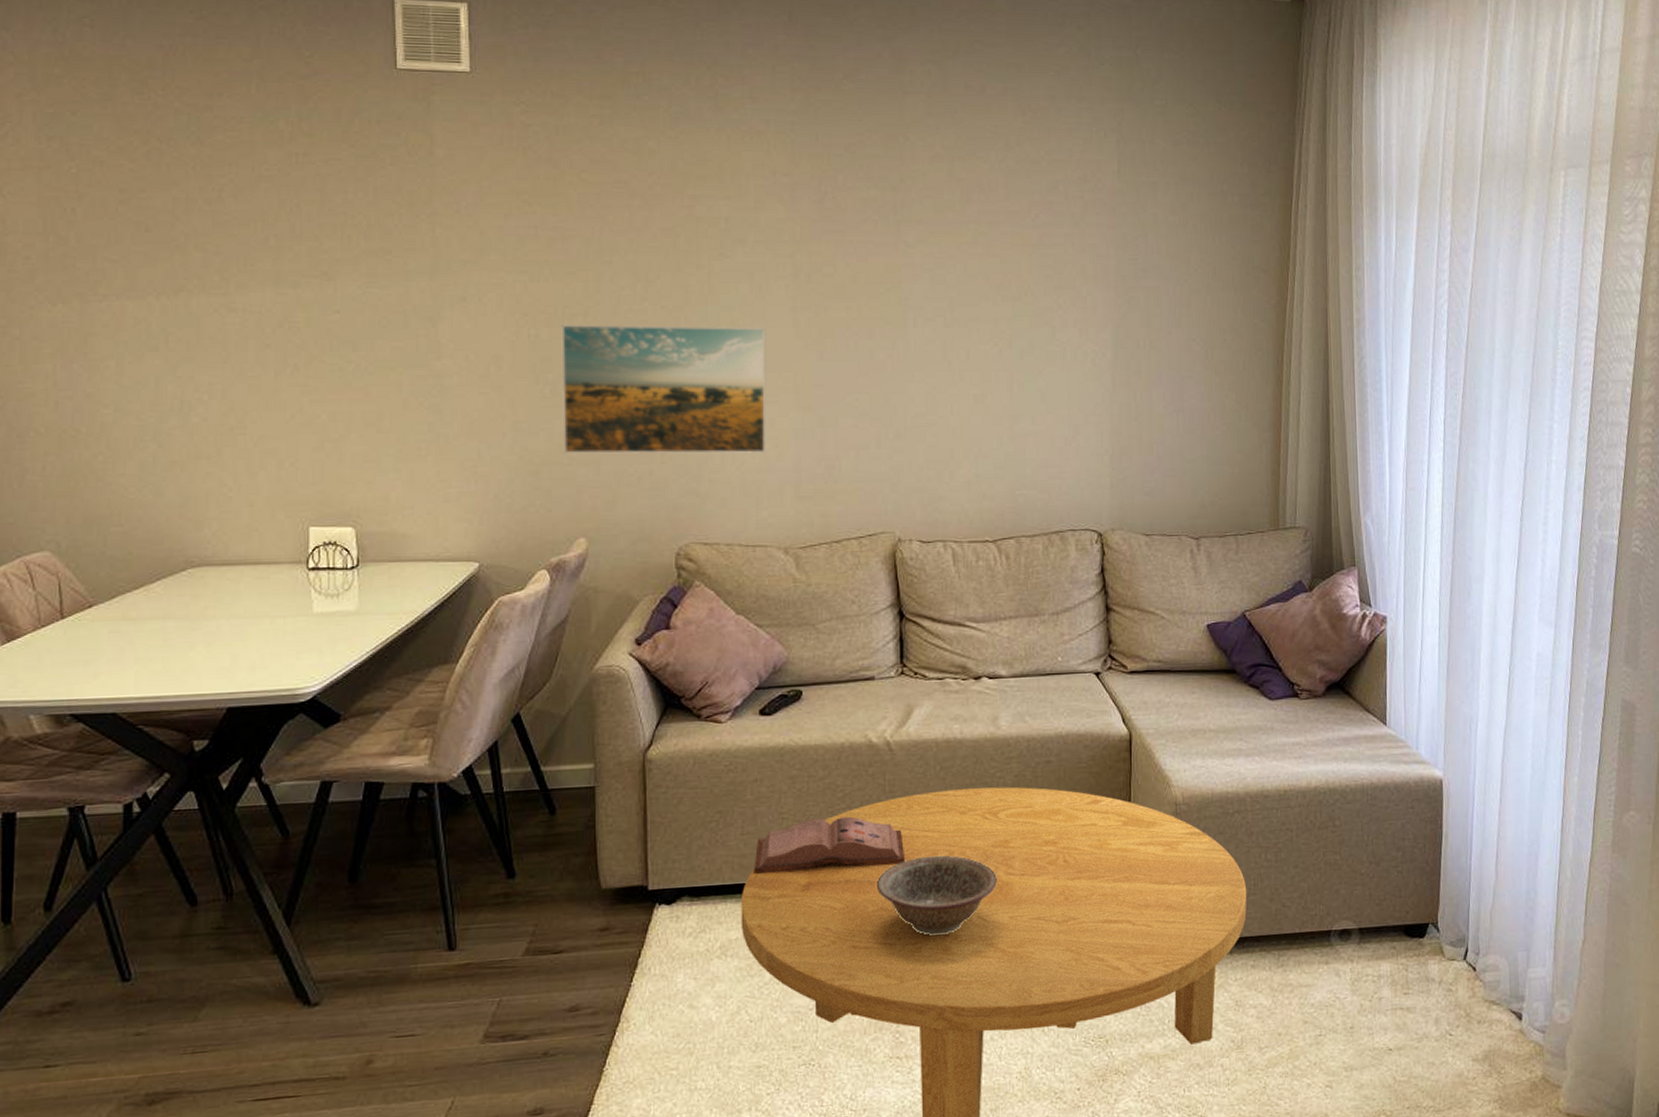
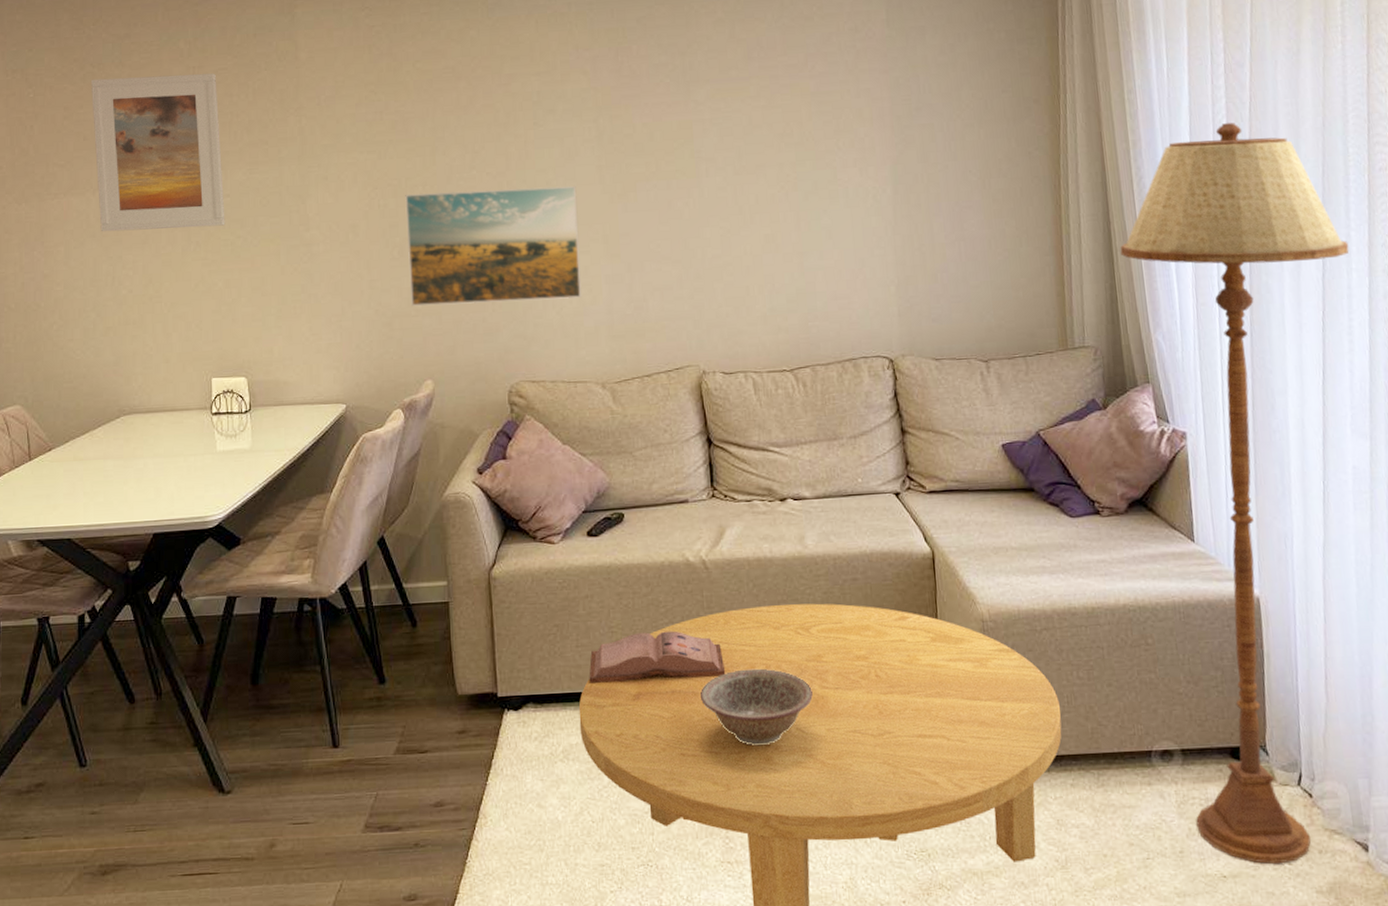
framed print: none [156,157,333,347] -> present [90,73,225,232]
floor lamp: none [1337,308,1551,1036] -> present [1120,123,1349,865]

